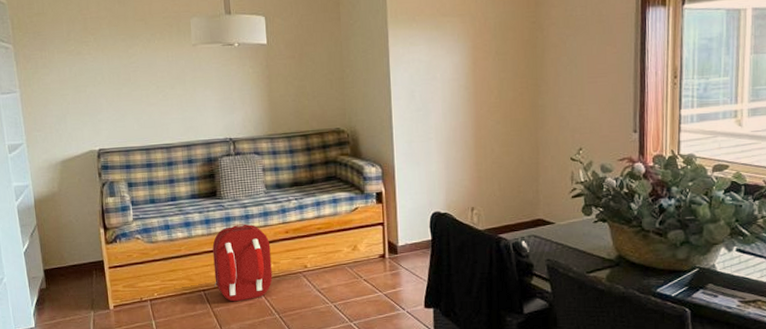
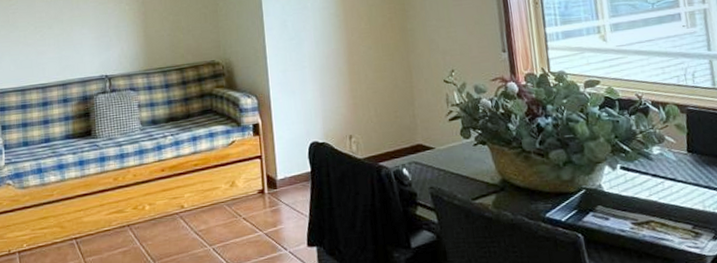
backpack: present [212,224,273,302] -> none [86,163,148,250]

